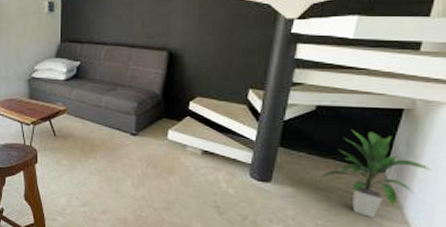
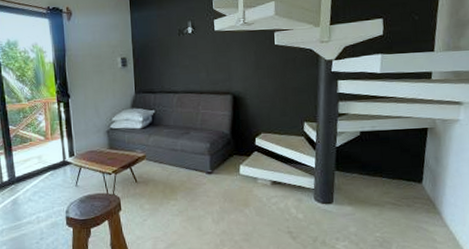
indoor plant: present [319,130,432,218] -> none [371,149,457,225]

